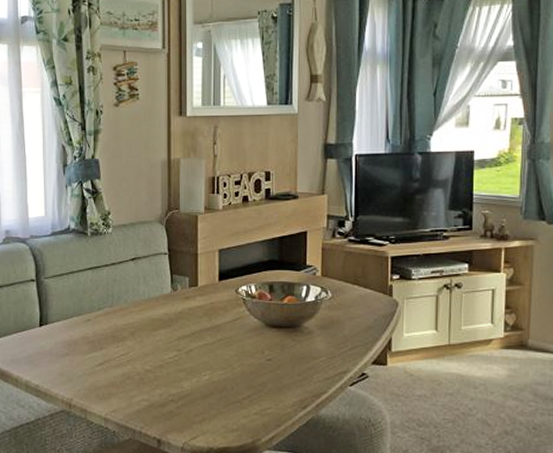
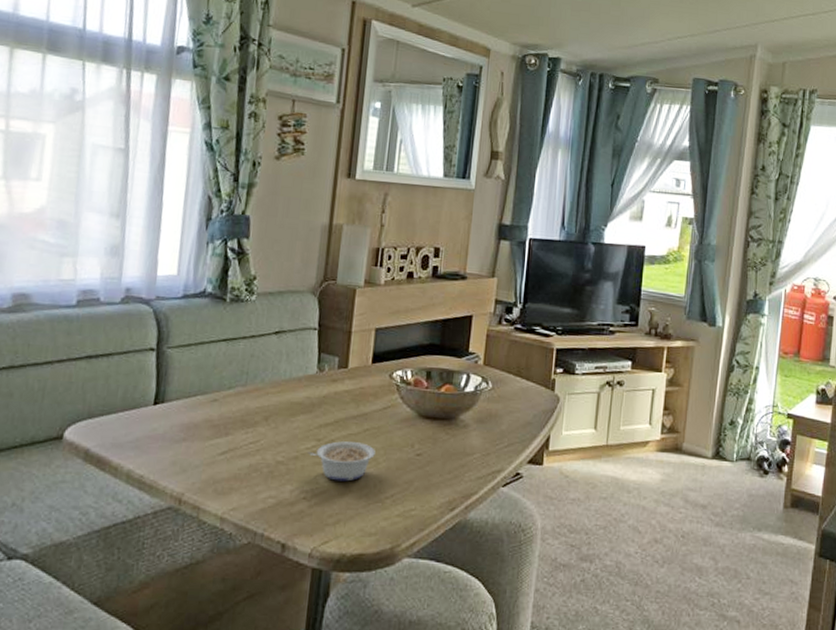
legume: none [171,351,230,385] -> present [308,441,375,482]

